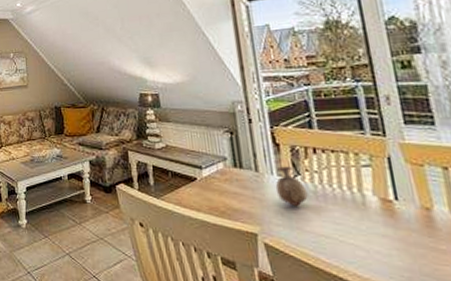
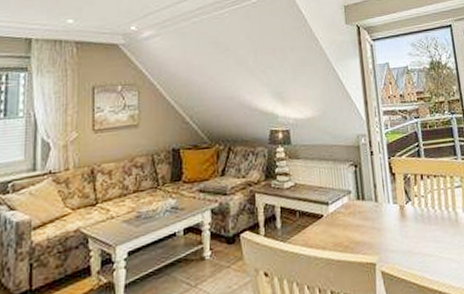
vase: present [275,166,308,206] -> none [391,193,417,231]

